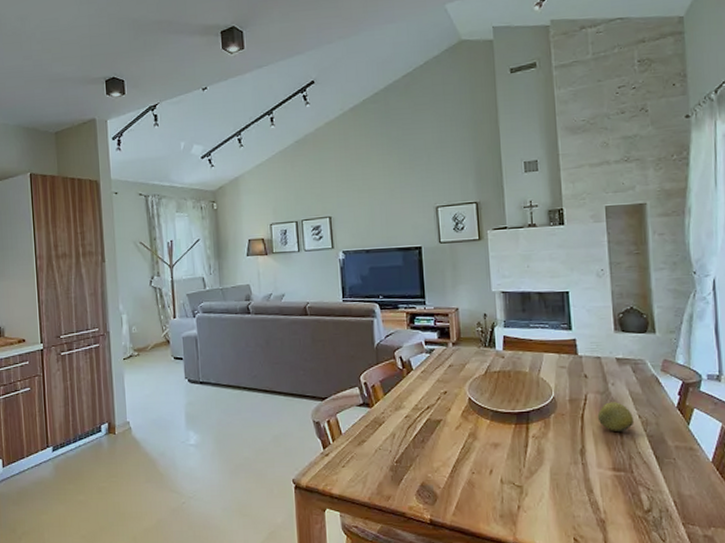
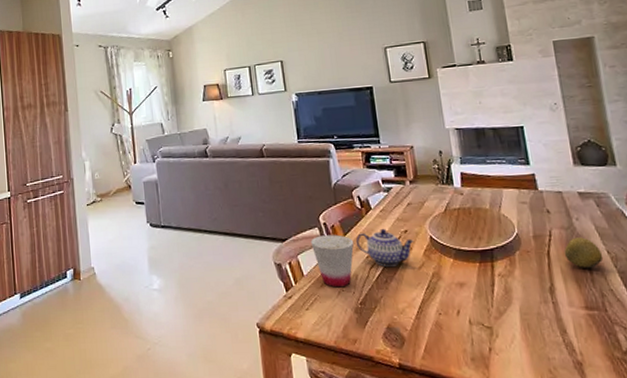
cup: none [350,394,394,446] -> present [310,234,354,288]
teapot: none [395,389,453,427] -> present [355,228,414,267]

